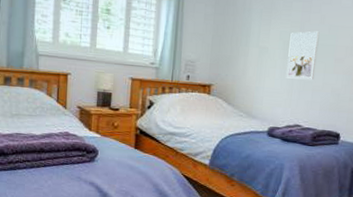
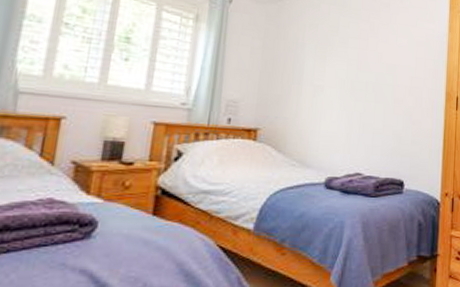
wall art: present [286,31,320,80] -> none [344,69,378,122]

